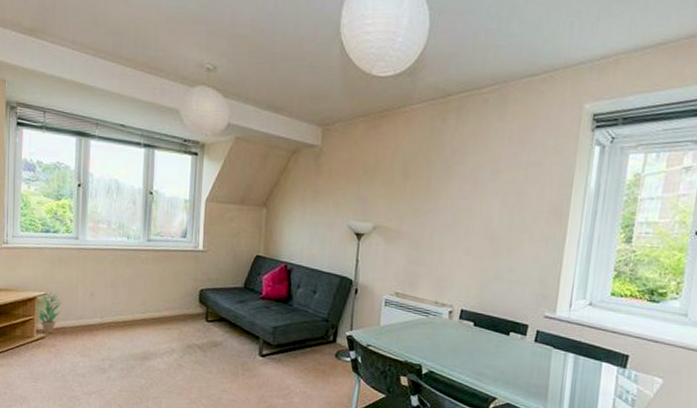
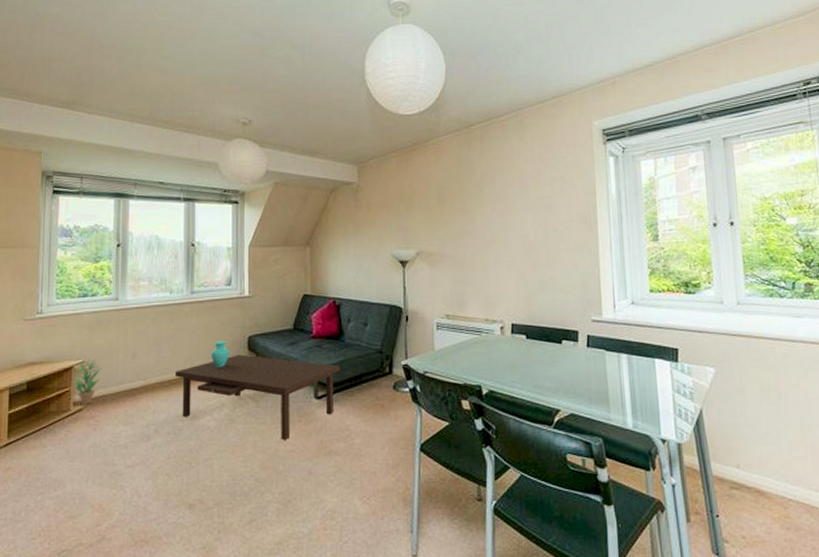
coffee table: none [130,290,287,390] -> present [176,341,341,440]

